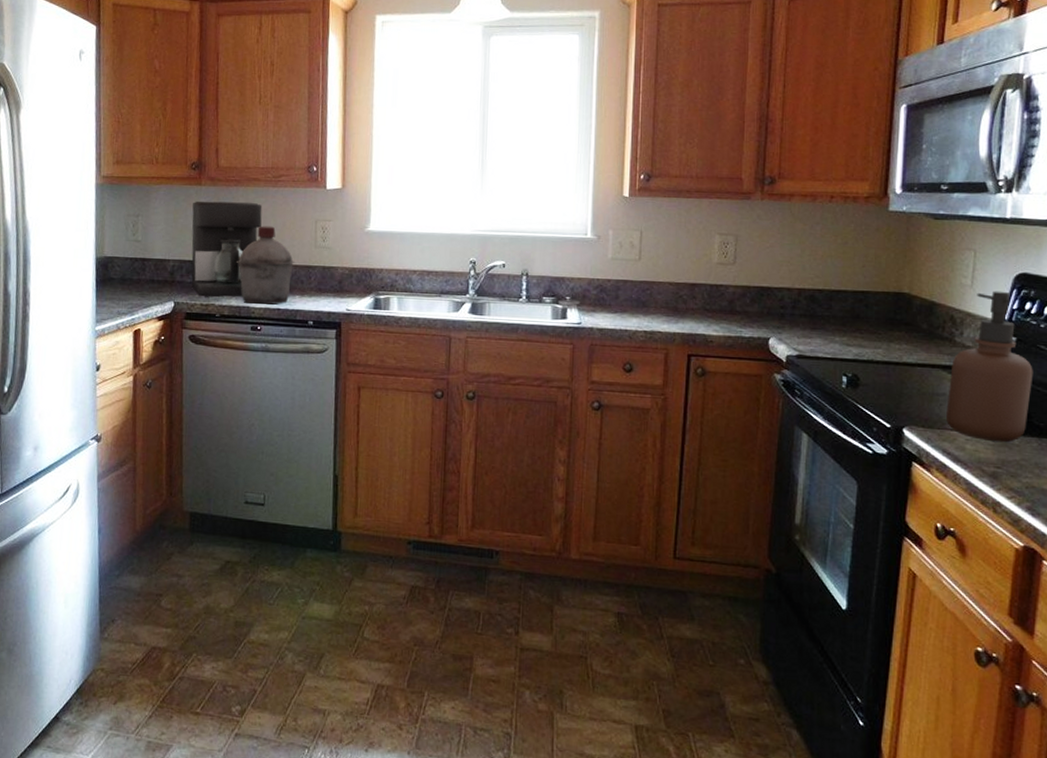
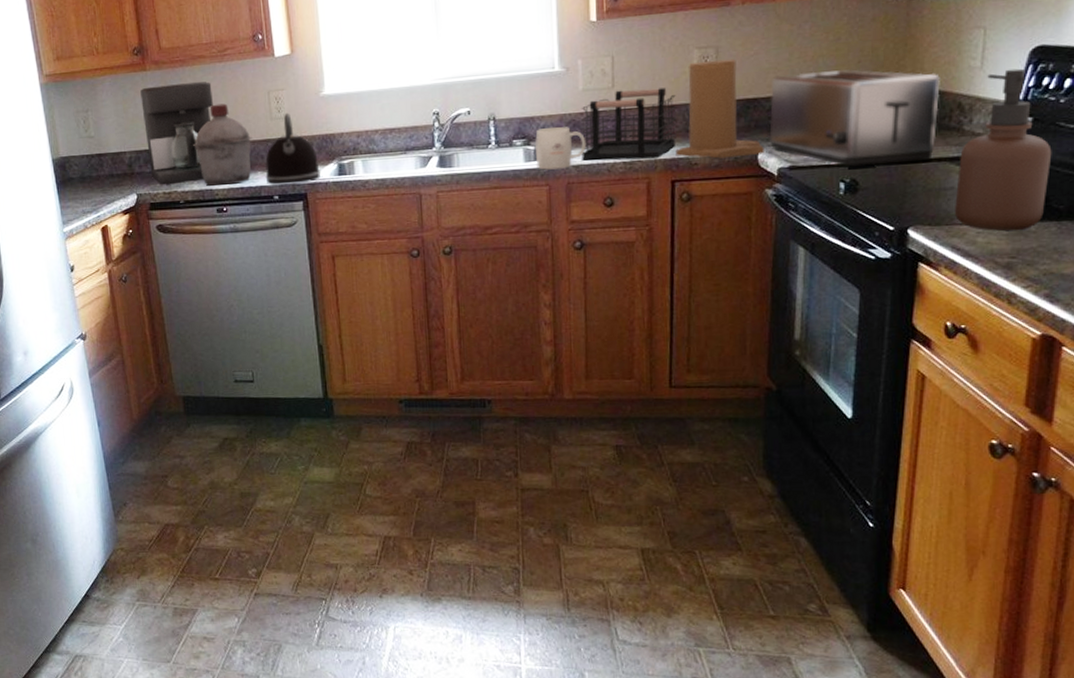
kettle: none [302,243,358,313] -> present [265,112,321,186]
mug: none [563,289,611,330] -> present [535,126,587,170]
dish rack: none [606,263,697,332] -> present [580,88,677,161]
paper towel: none [693,246,775,341] -> present [675,58,764,159]
toaster: none [780,269,935,365] -> present [769,69,940,168]

